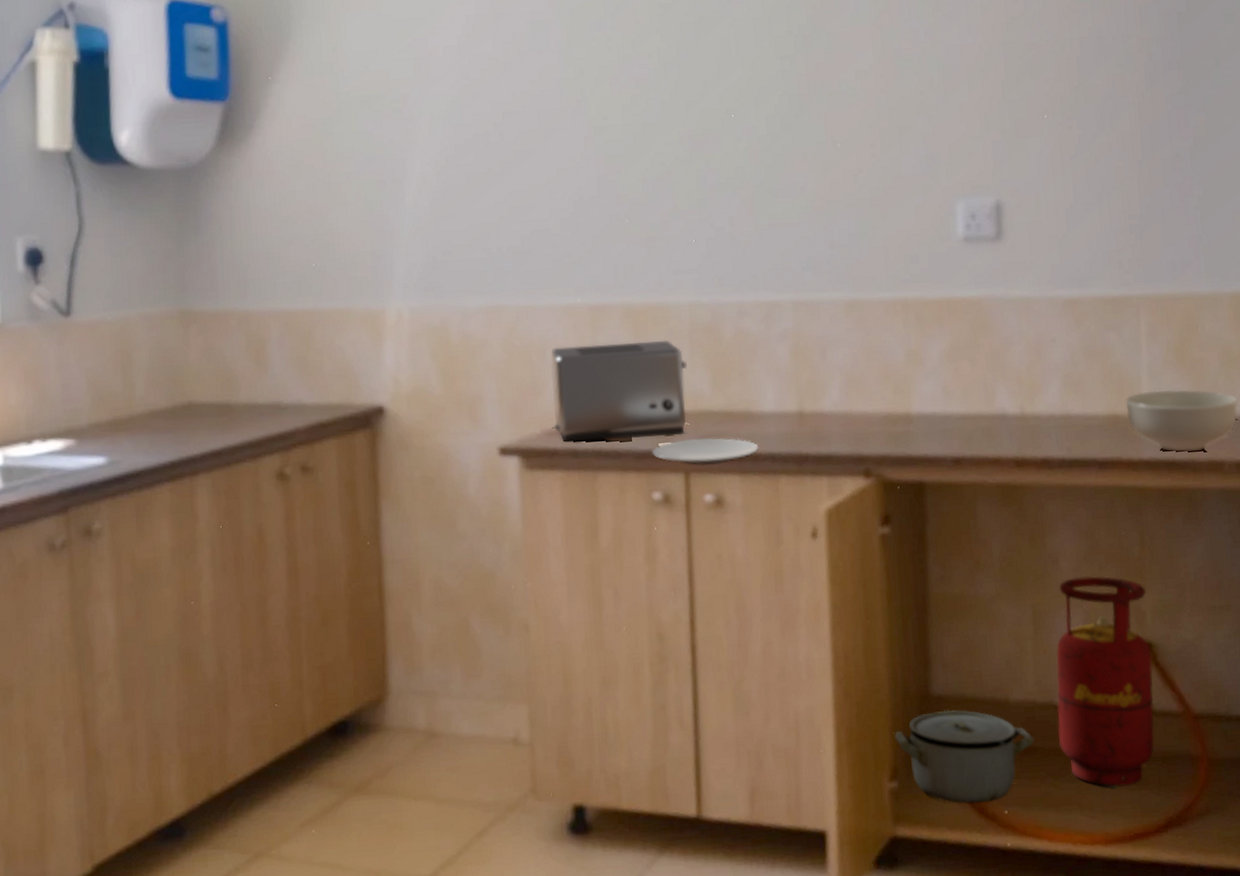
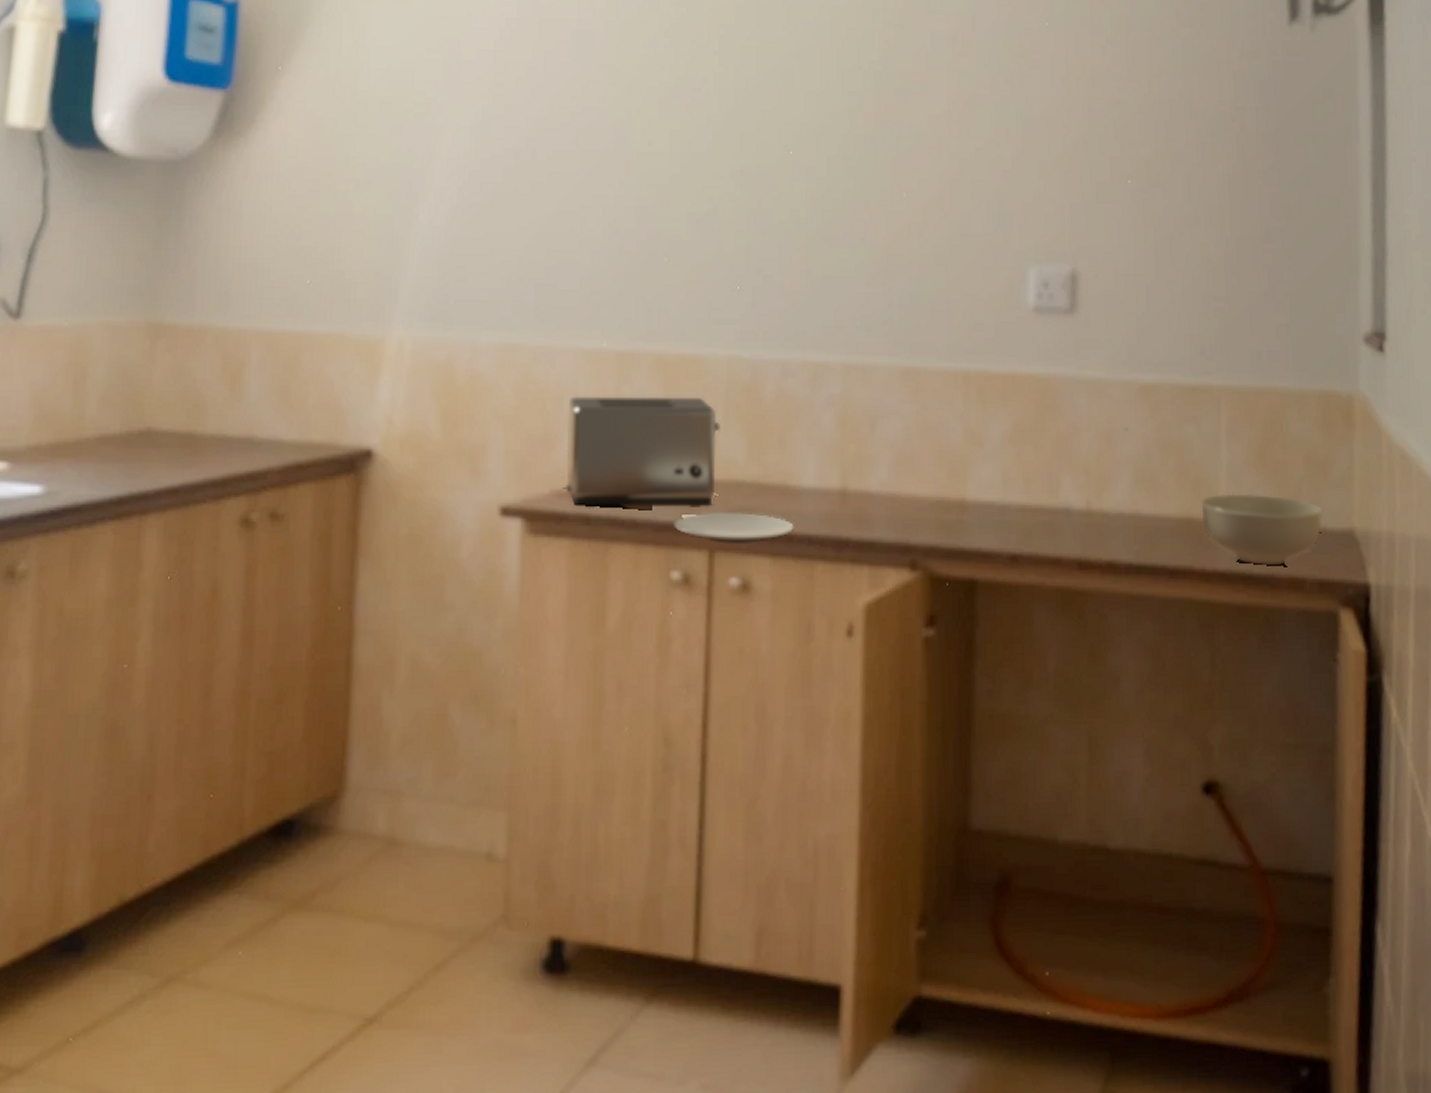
cooking pot: present [893,709,1035,805] -> none [924,847,1083,963]
gas cylinder: present [1056,576,1154,787] -> none [1110,701,1219,950]

